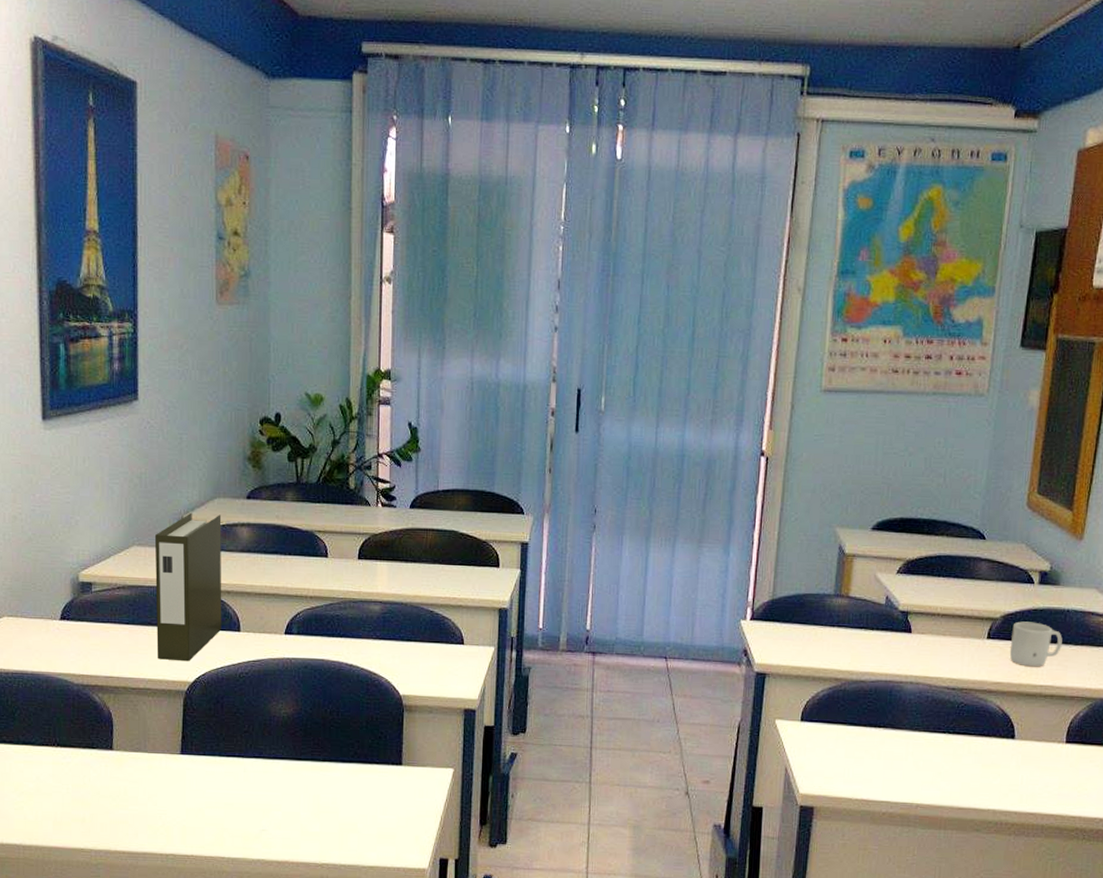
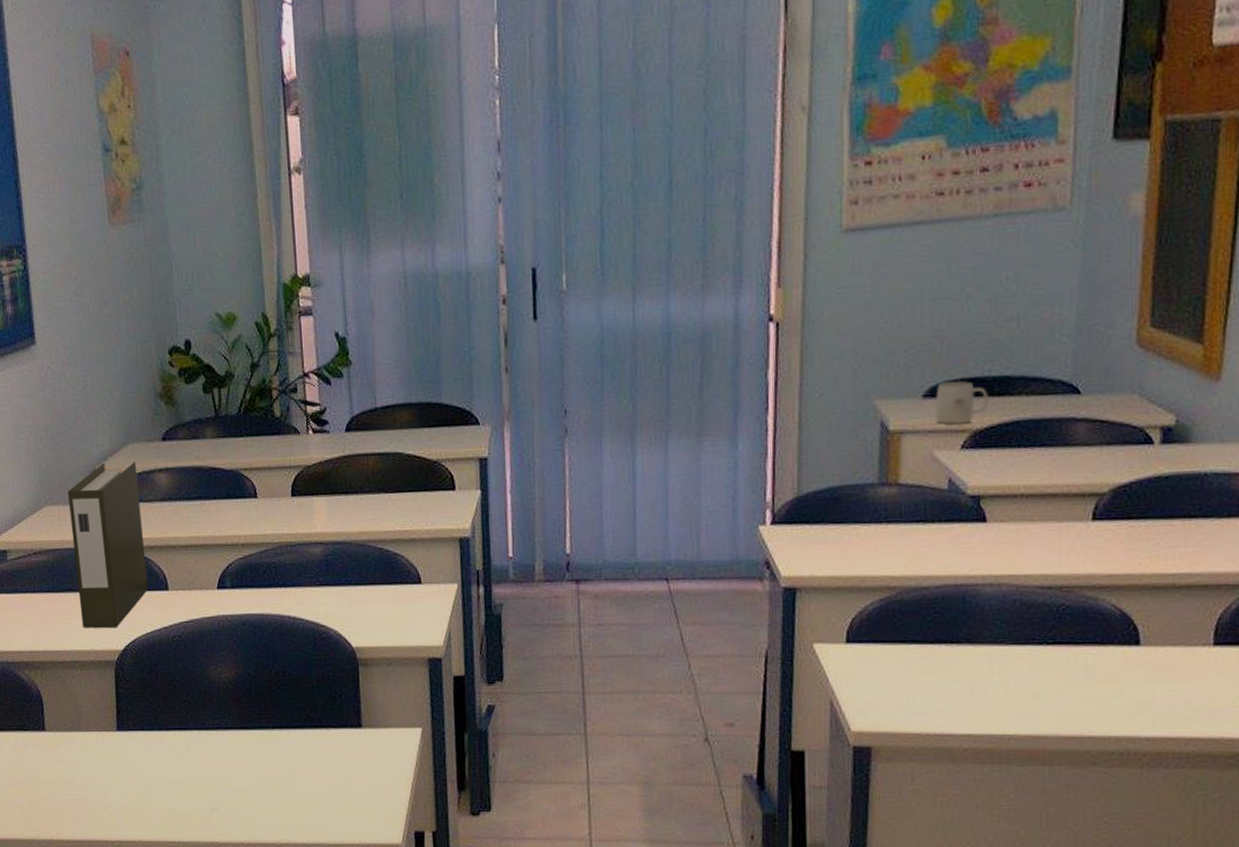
mug: none [880,520,920,554] -> present [935,381,988,425]
mug: present [1009,621,1063,667] -> none [1125,493,1200,552]

